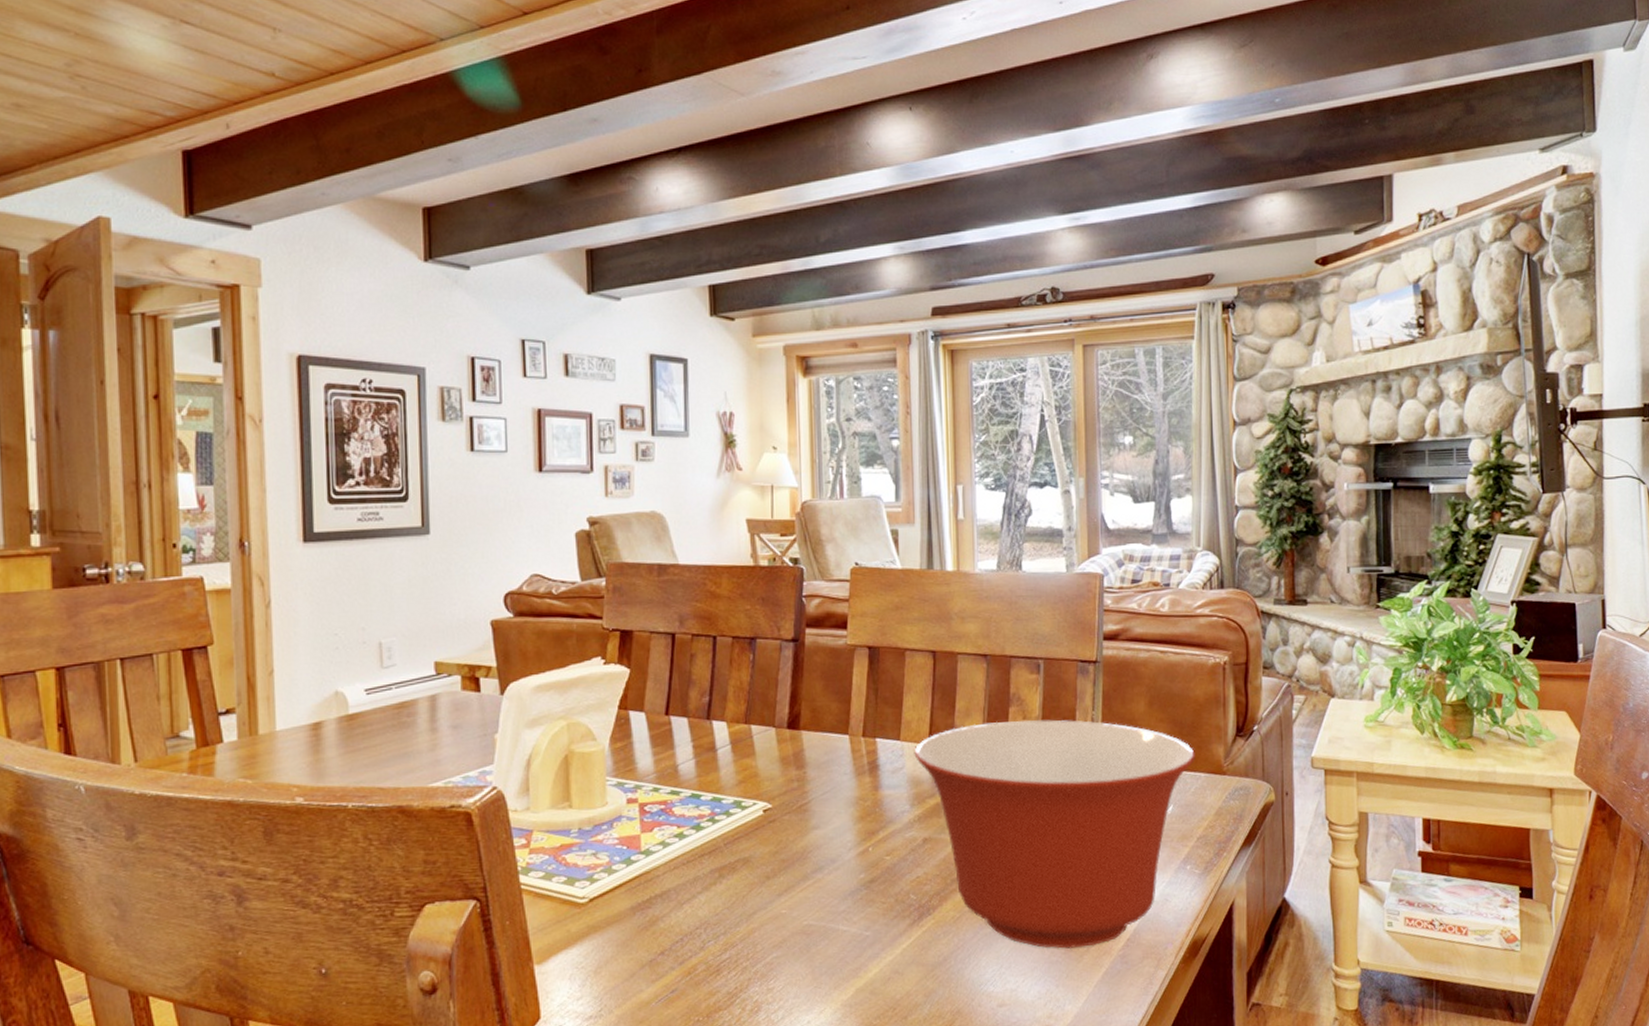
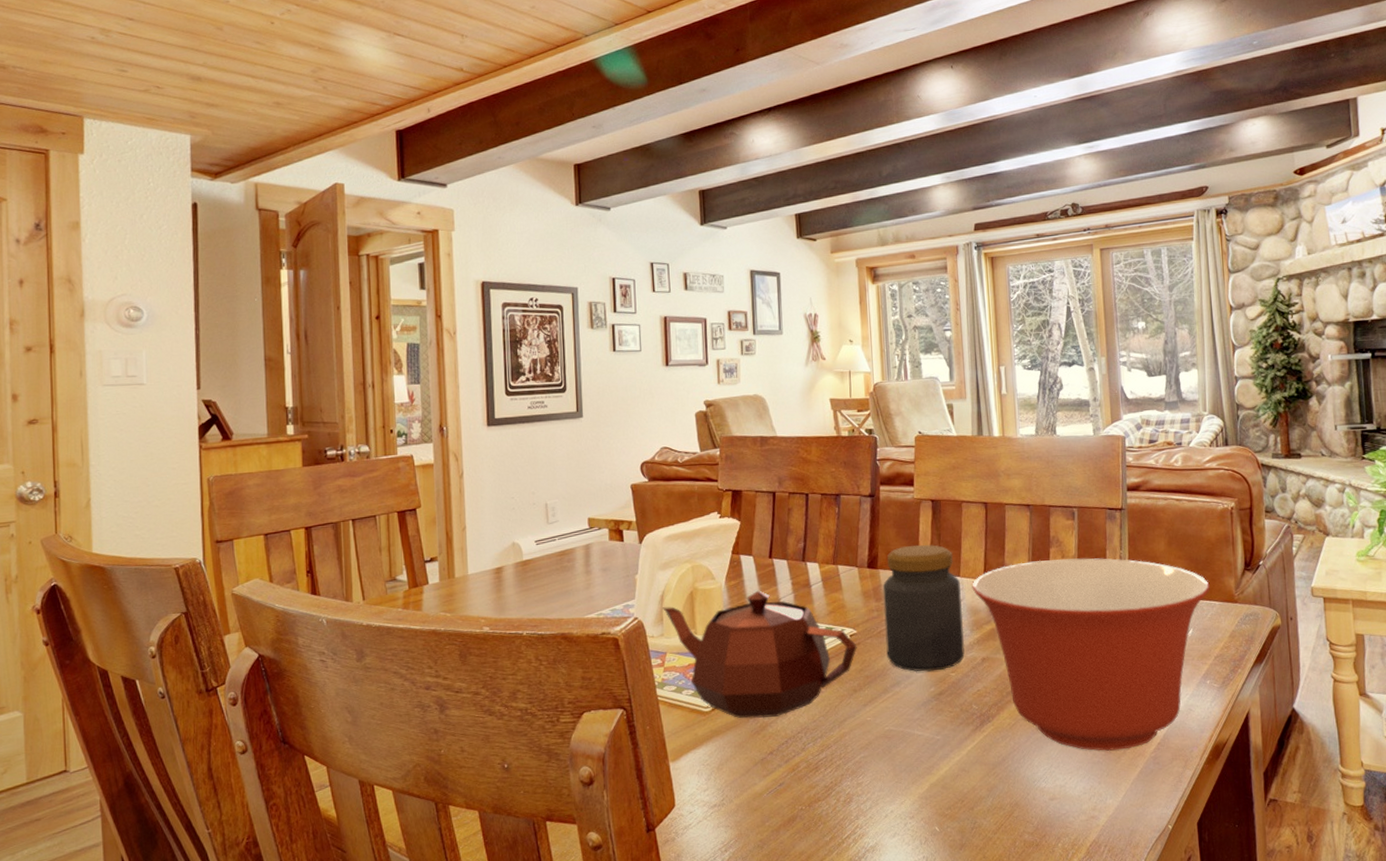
teapot: none [528,754,772,911] -> present [662,590,857,719]
jar: none [805,701,904,855] -> present [882,544,965,672]

